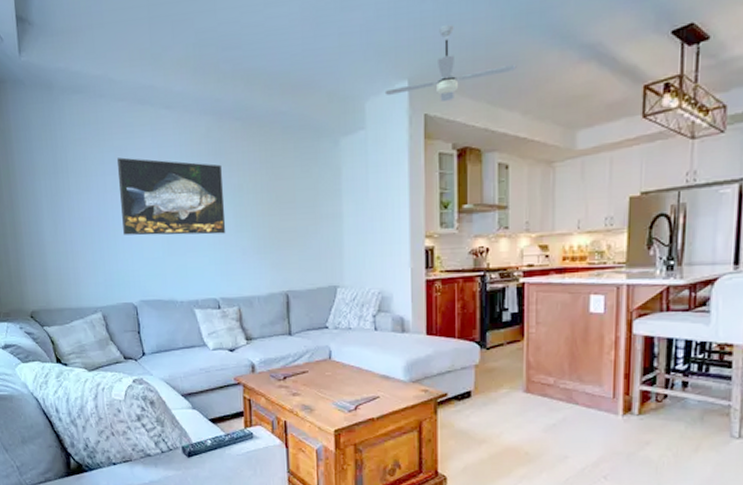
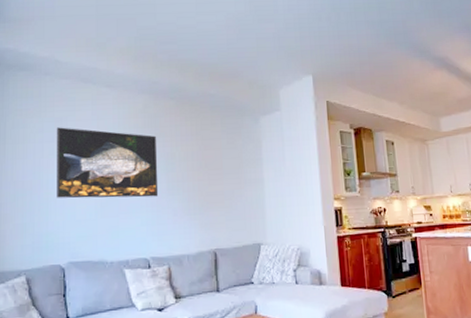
ceiling fan: present [384,23,517,101] -> none [294,37,392,92]

